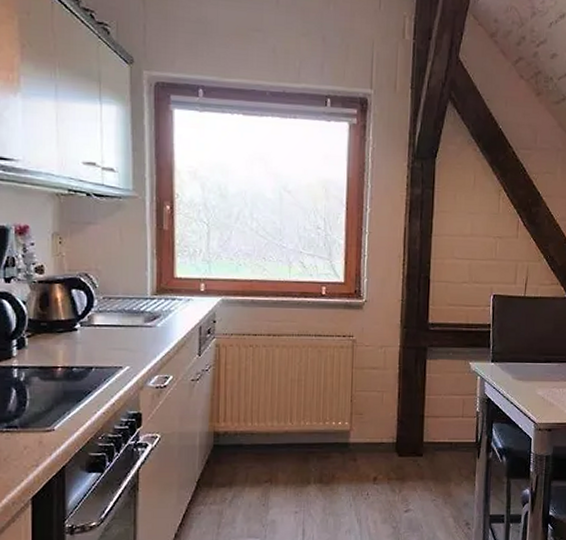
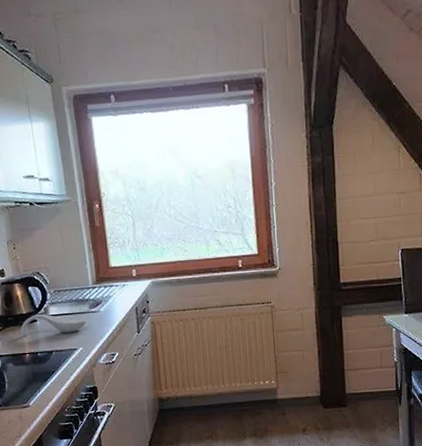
spoon rest: none [55,322,139,348] -> present [21,314,87,336]

